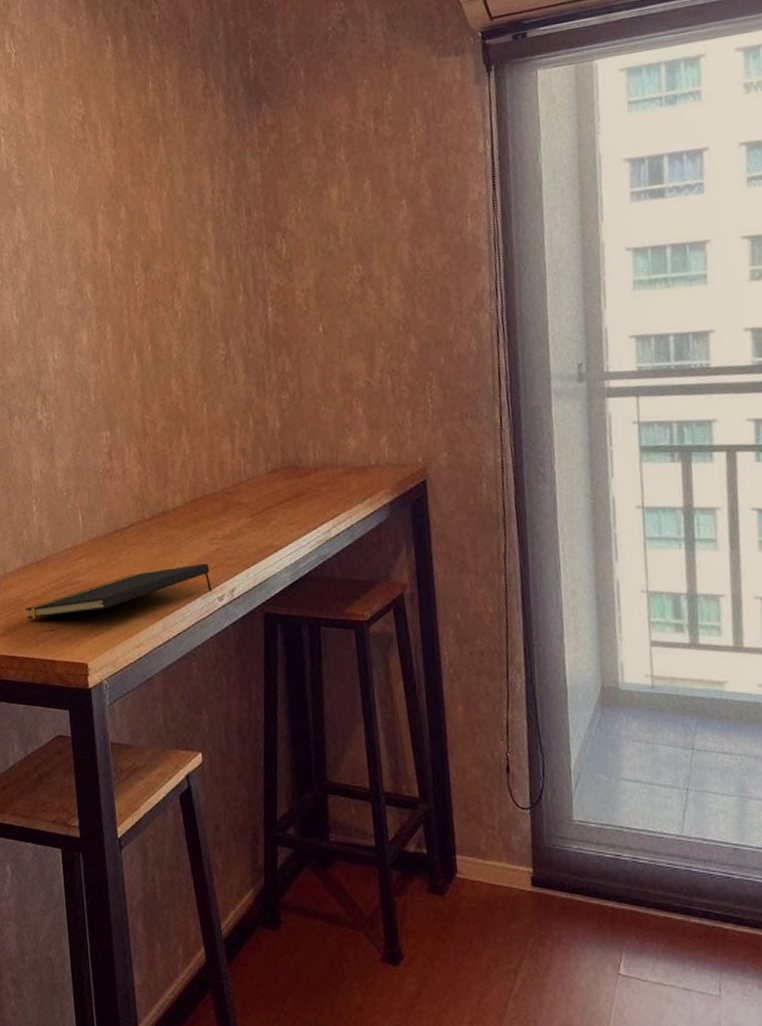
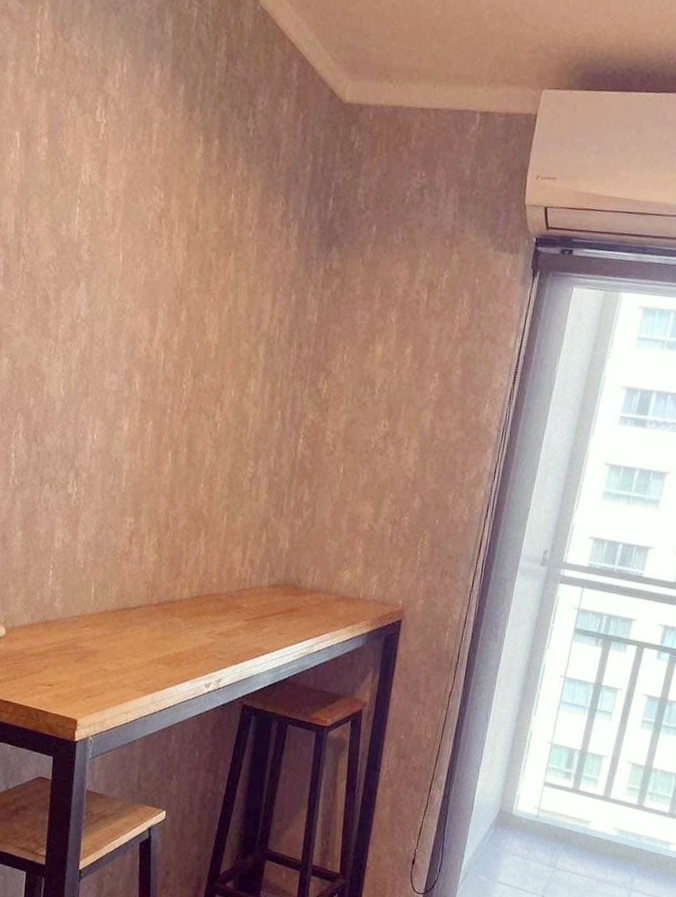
notepad: present [24,563,212,618] -> none [26,649,203,679]

